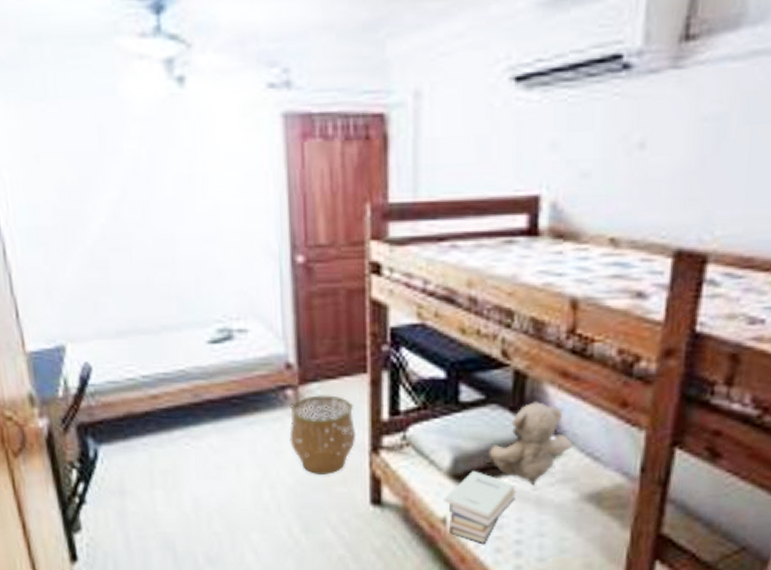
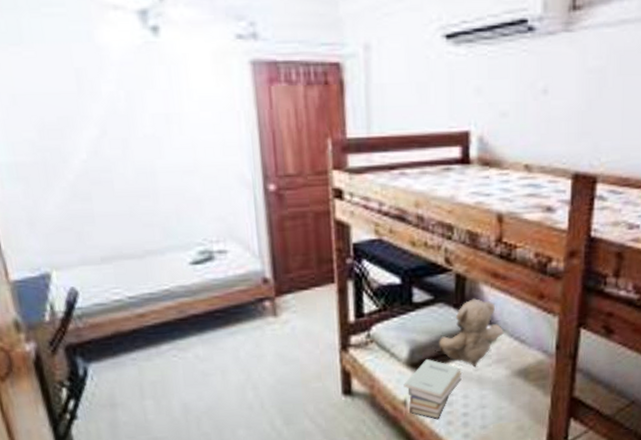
basket: present [289,395,357,474] -> none [268,304,328,373]

